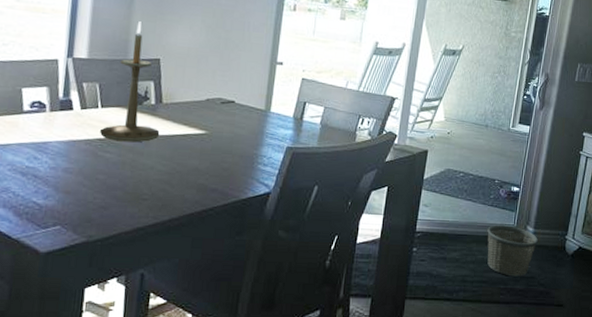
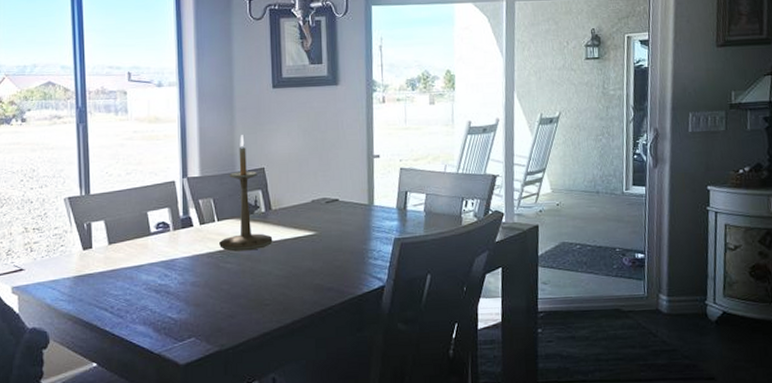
basket: present [487,225,538,277] -> none [615,295,674,351]

